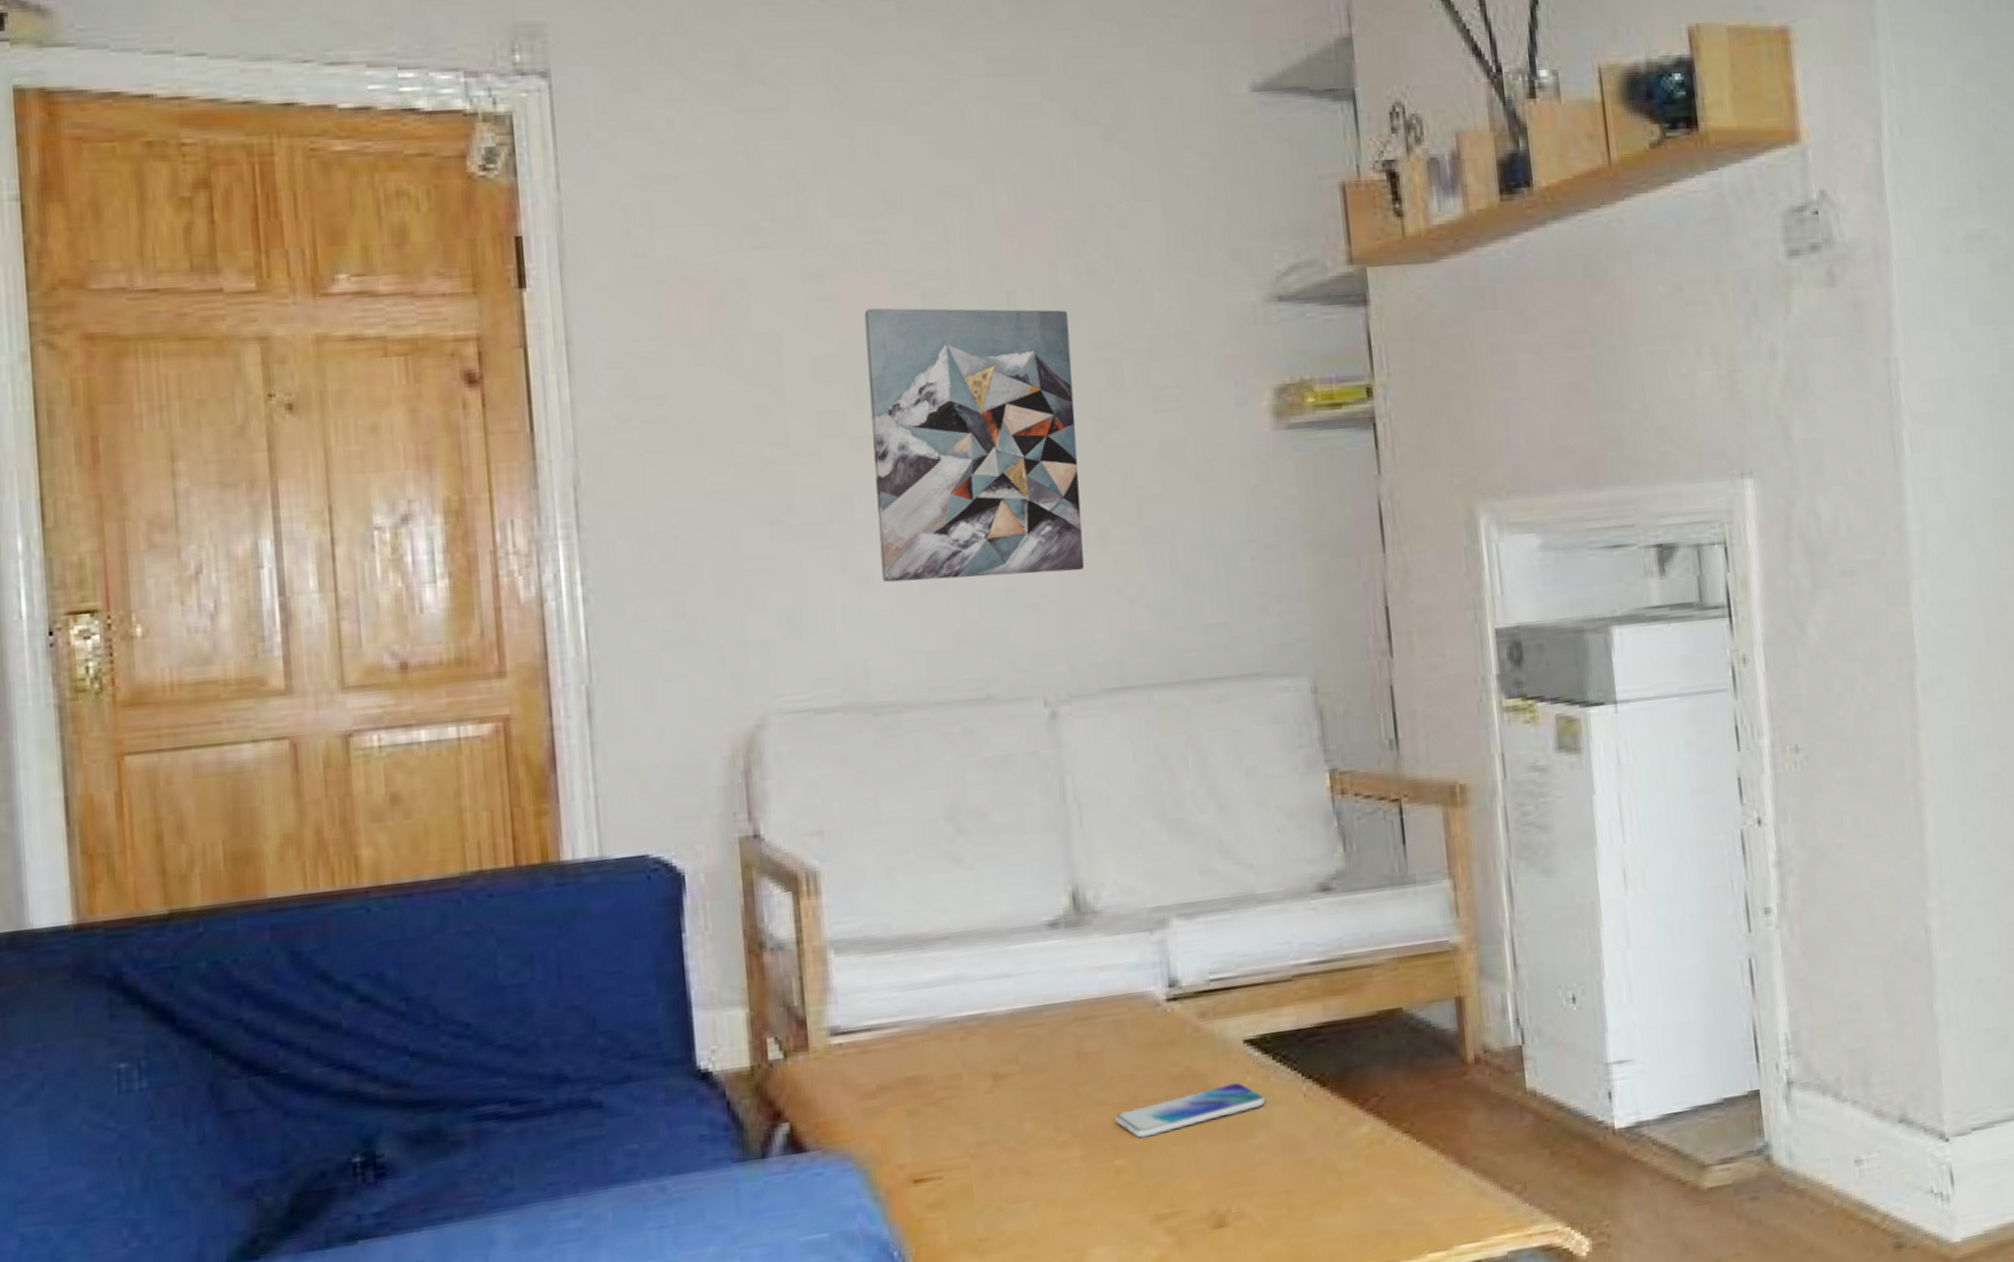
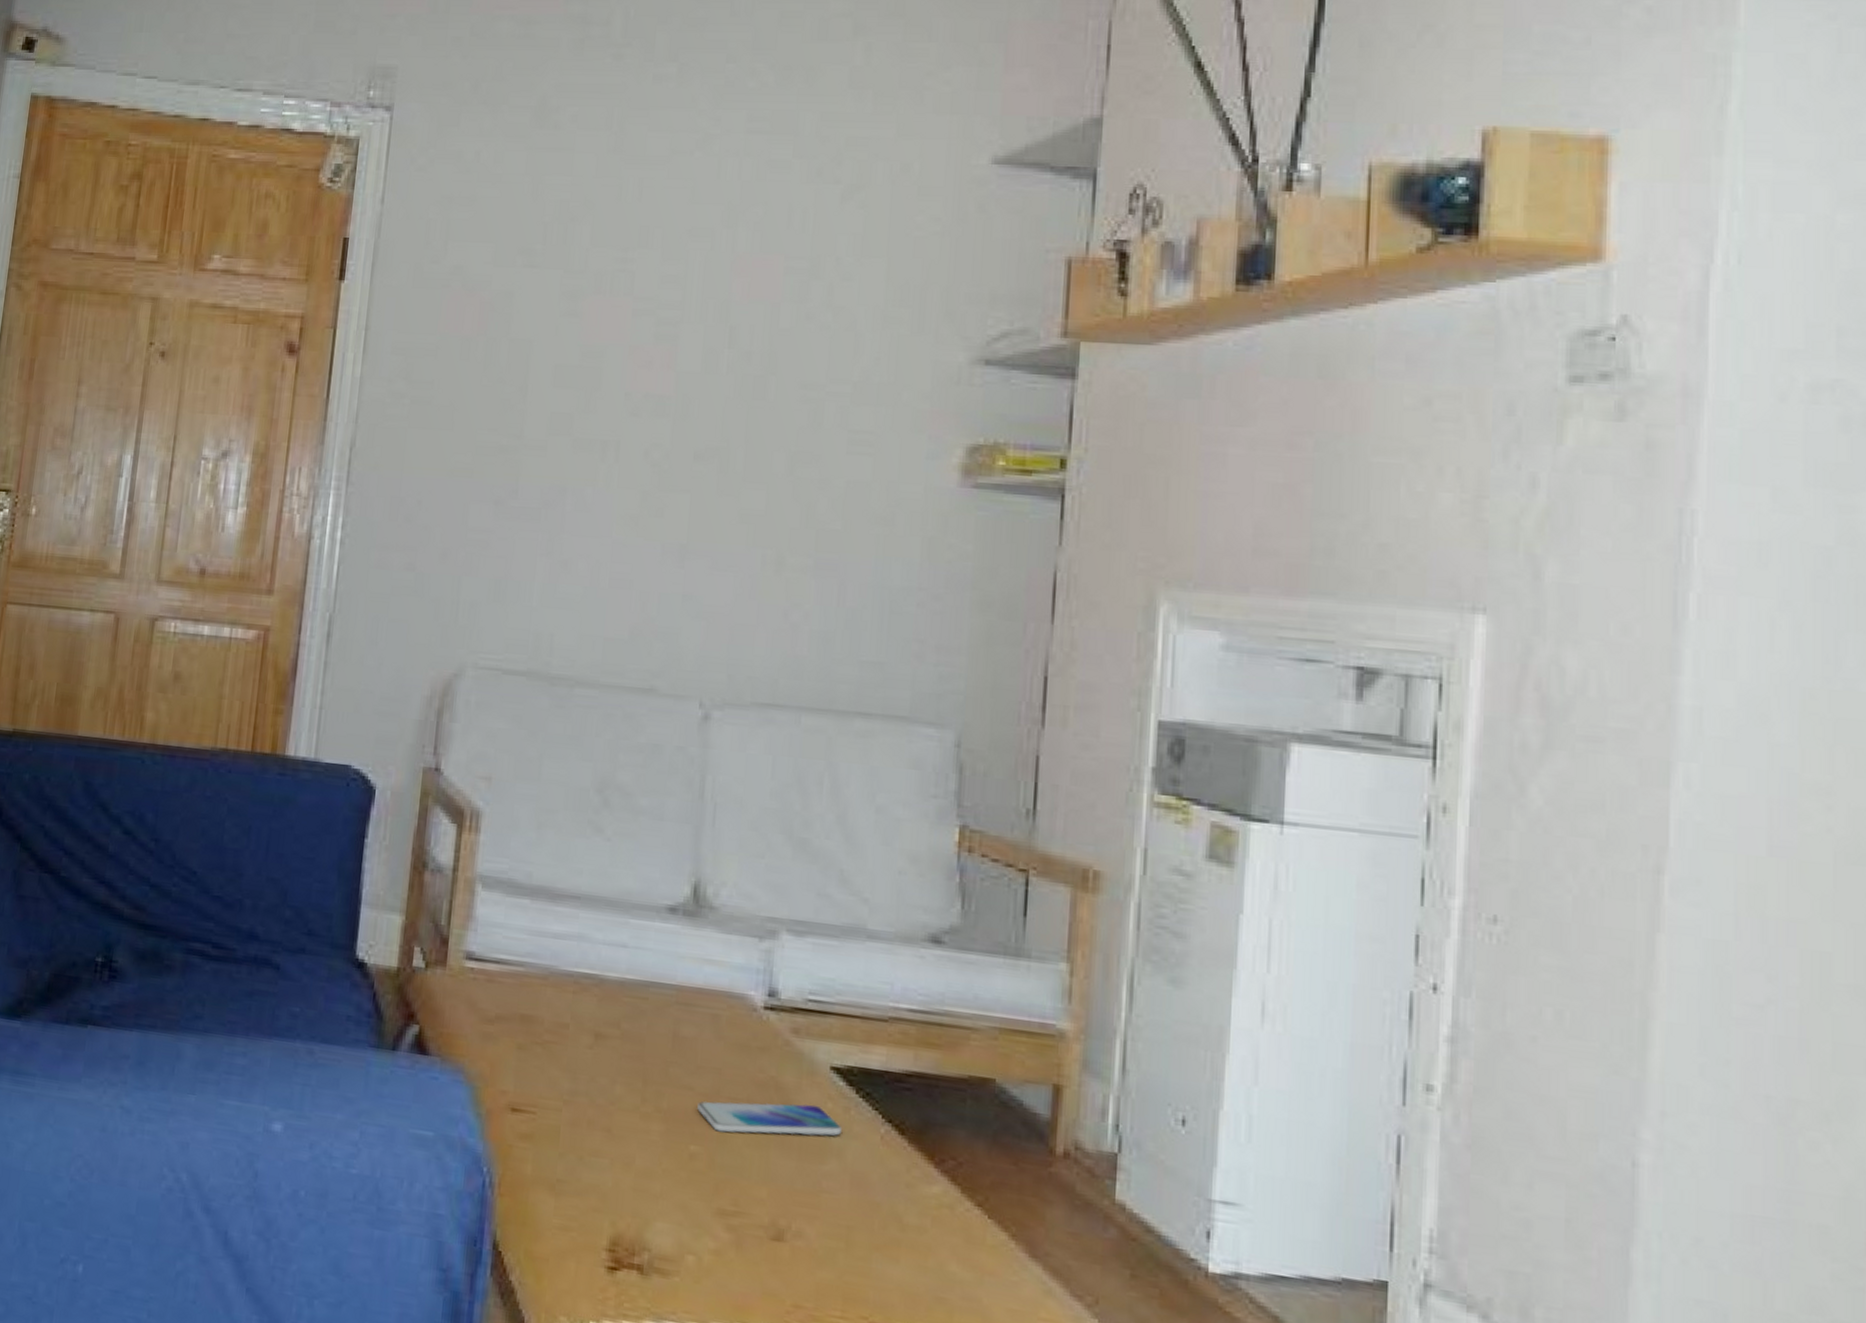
wall art: present [864,308,1085,583] -> none [579,328,782,589]

